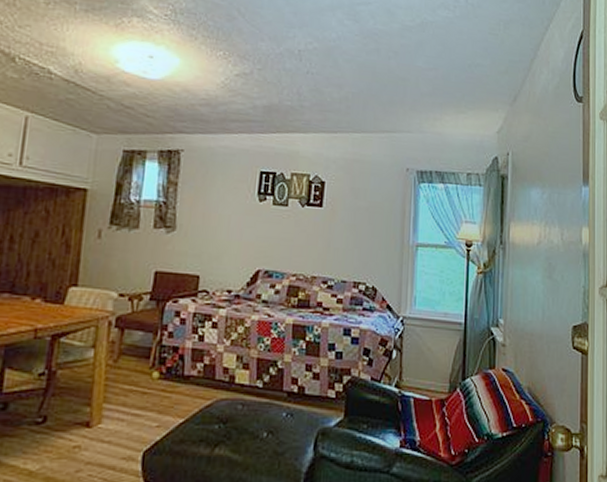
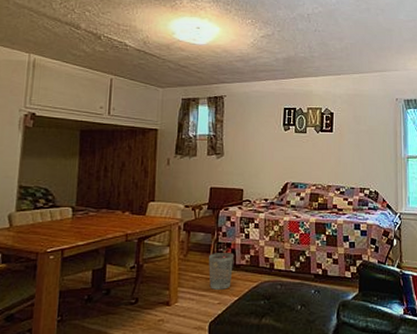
wastebasket: none [146,359,182,408] -> present [208,253,234,290]

